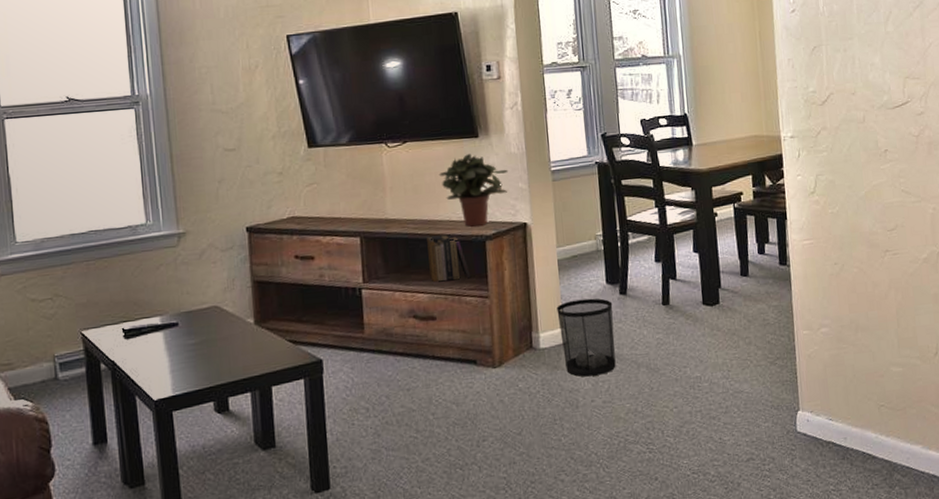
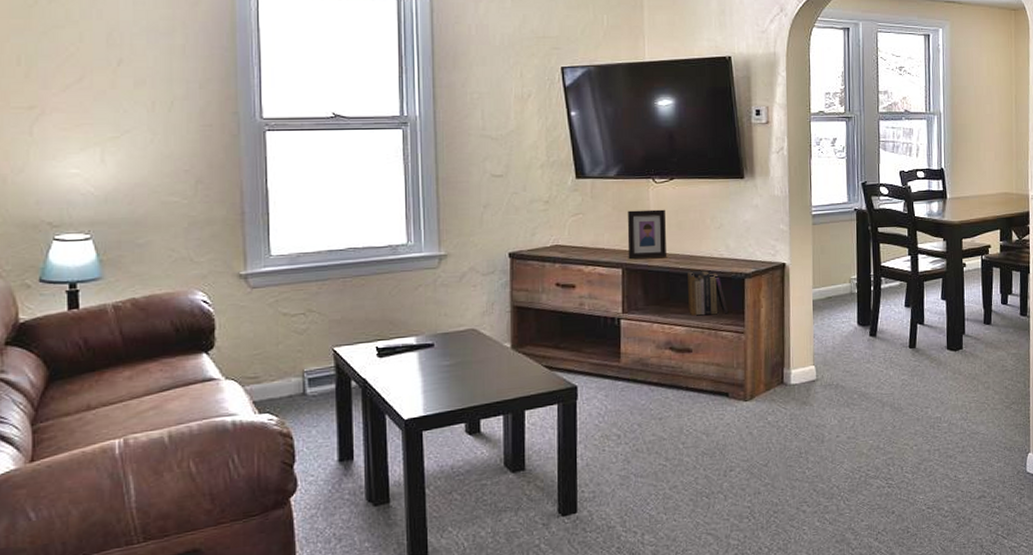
picture frame: none [362,174,404,228] -> present [627,209,666,260]
potted plant: present [438,154,508,227] -> none [703,194,770,264]
waste bin: present [557,298,616,377] -> none [809,338,863,413]

